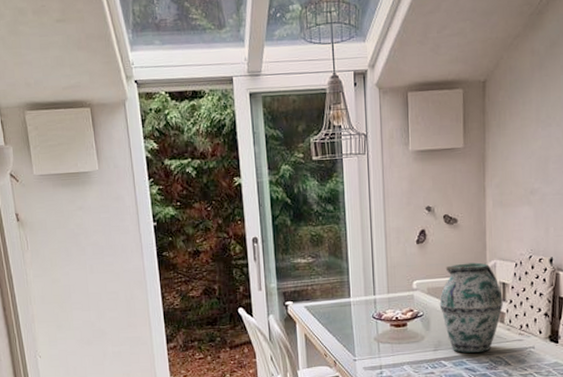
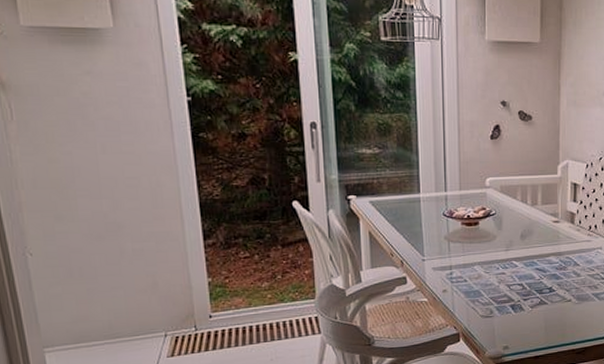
vase: present [439,262,503,353] -> none [512,162,574,253]

